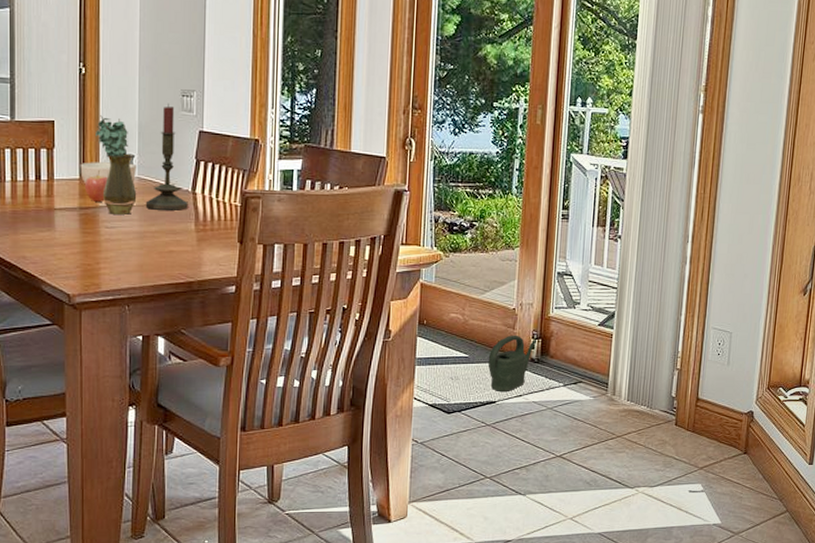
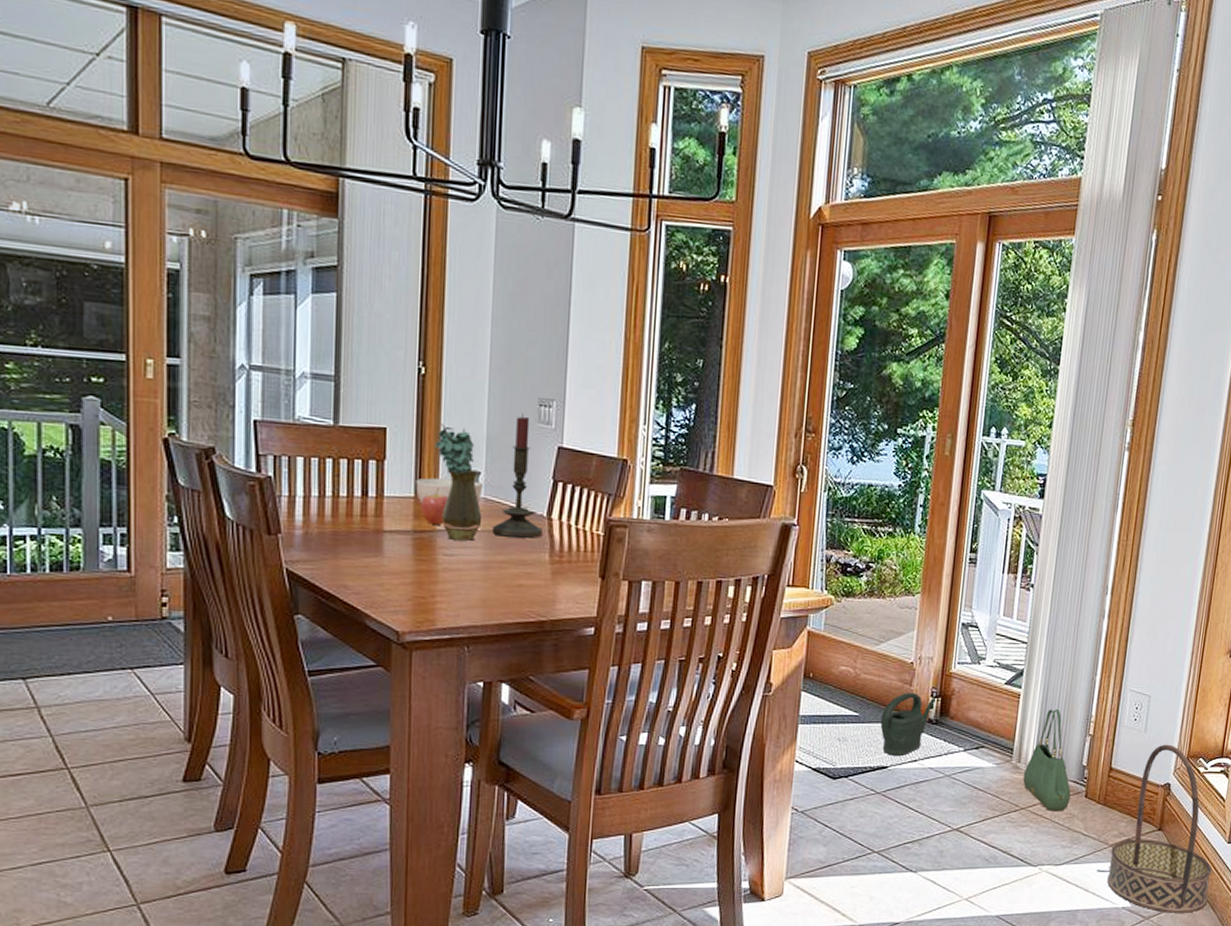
handbag: none [618,347,662,437] -> present [1022,709,1071,810]
basket: none [698,376,795,529] -> present [1107,744,1212,913]

